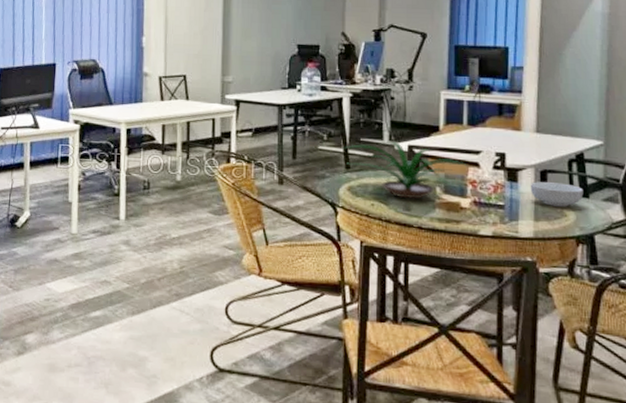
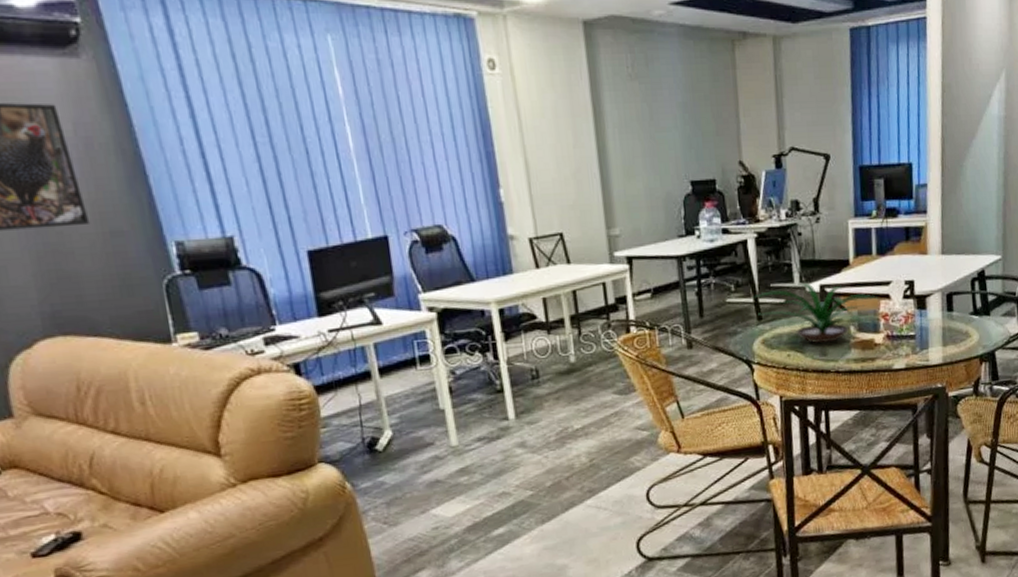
cereal bowl: present [530,182,584,207] -> none [937,303,985,329]

